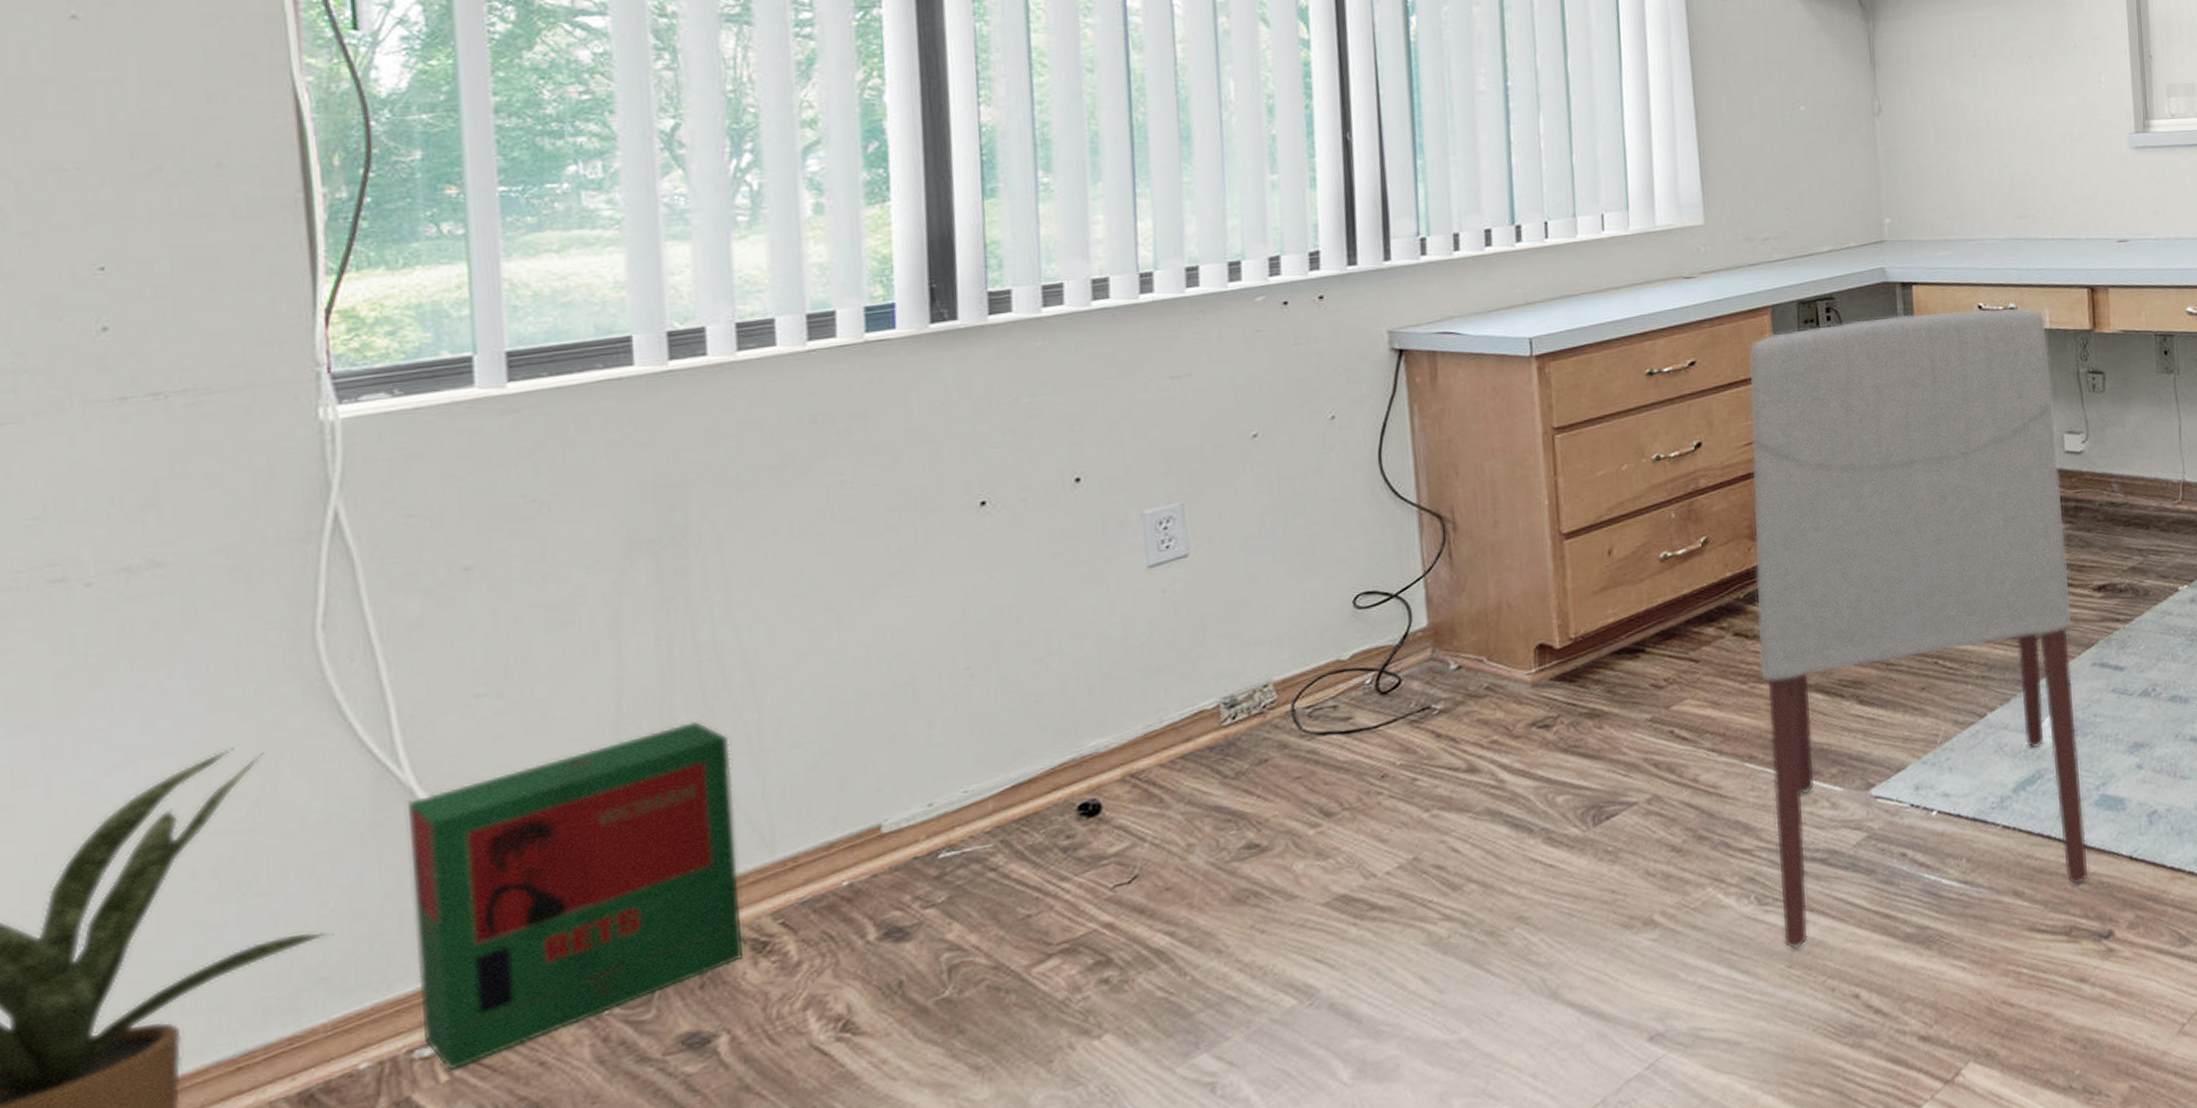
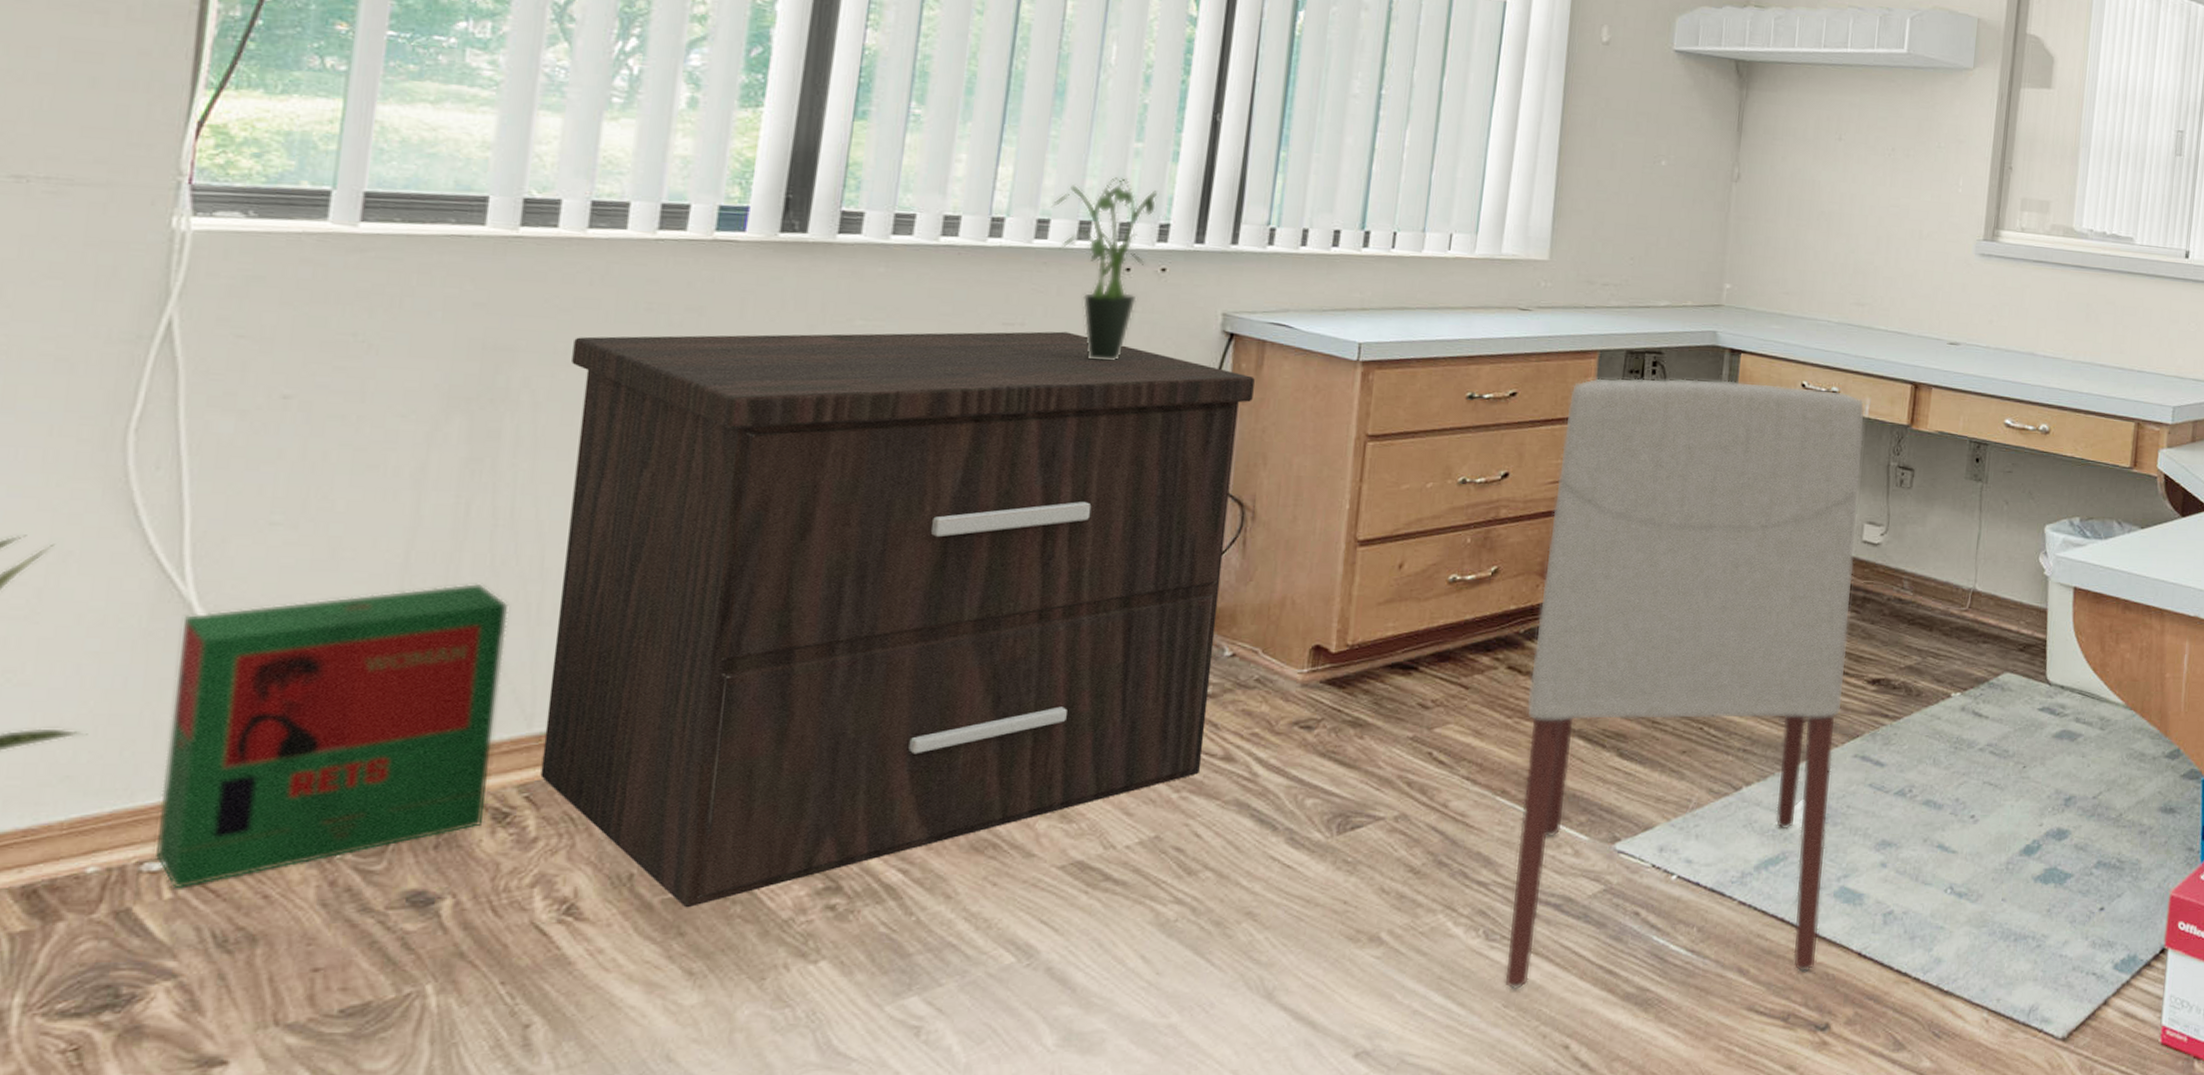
nightstand: none [744,375,1446,1006] -> present [540,331,1255,908]
potted plant: none [1197,212,1303,399] -> present [1051,177,1158,361]

